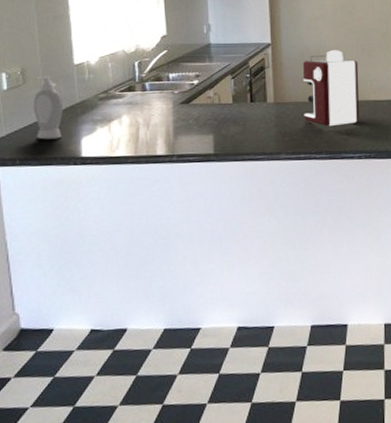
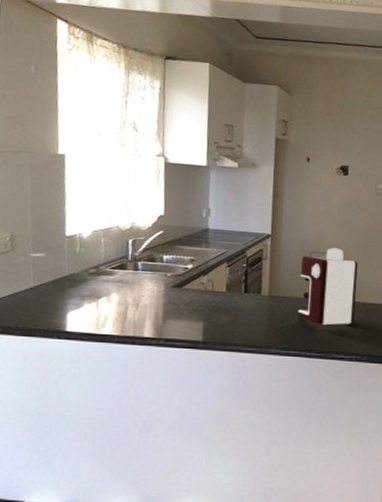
soap bottle: present [32,75,63,140] -> none [19,244,51,311]

